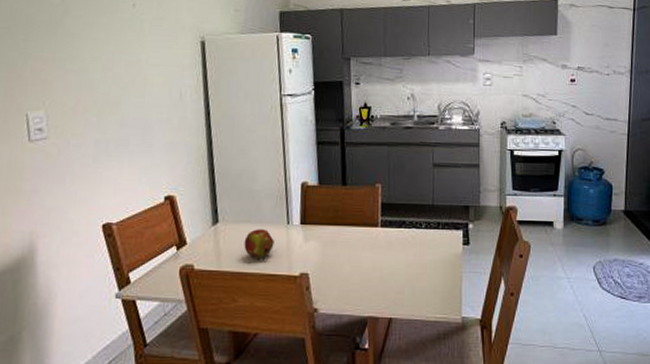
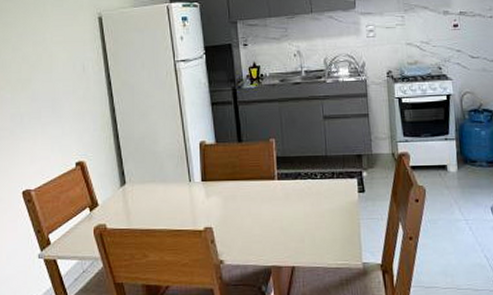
fruit: present [244,229,274,259] -> none [150,188,178,216]

